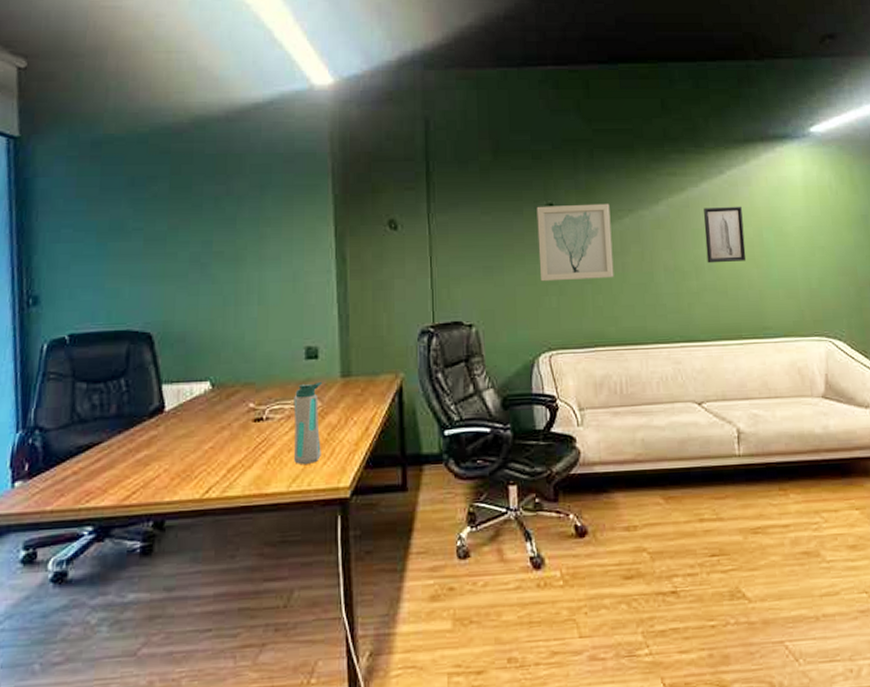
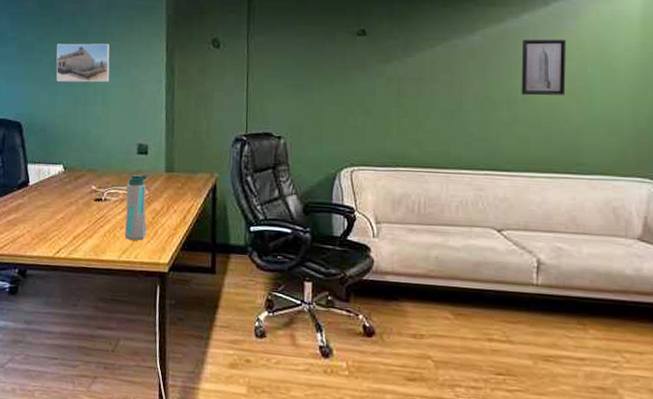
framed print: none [196,231,267,279] -> present [56,43,110,83]
wall art: present [536,203,614,282] -> none [347,31,422,104]

